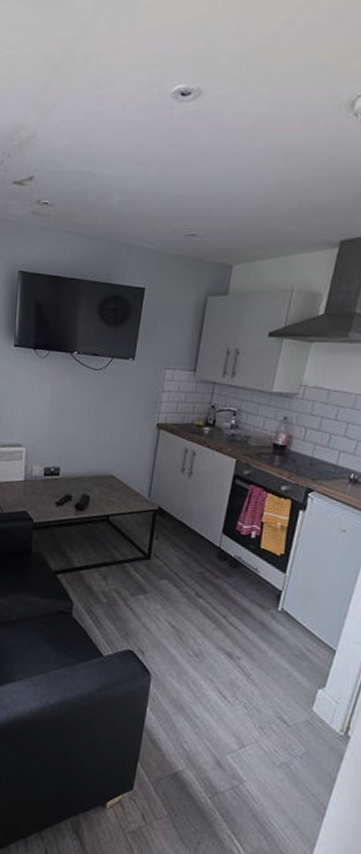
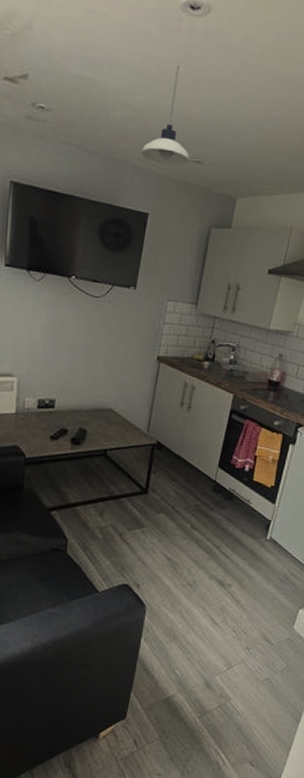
pendant light: none [137,148,184,241] -> present [141,65,190,166]

